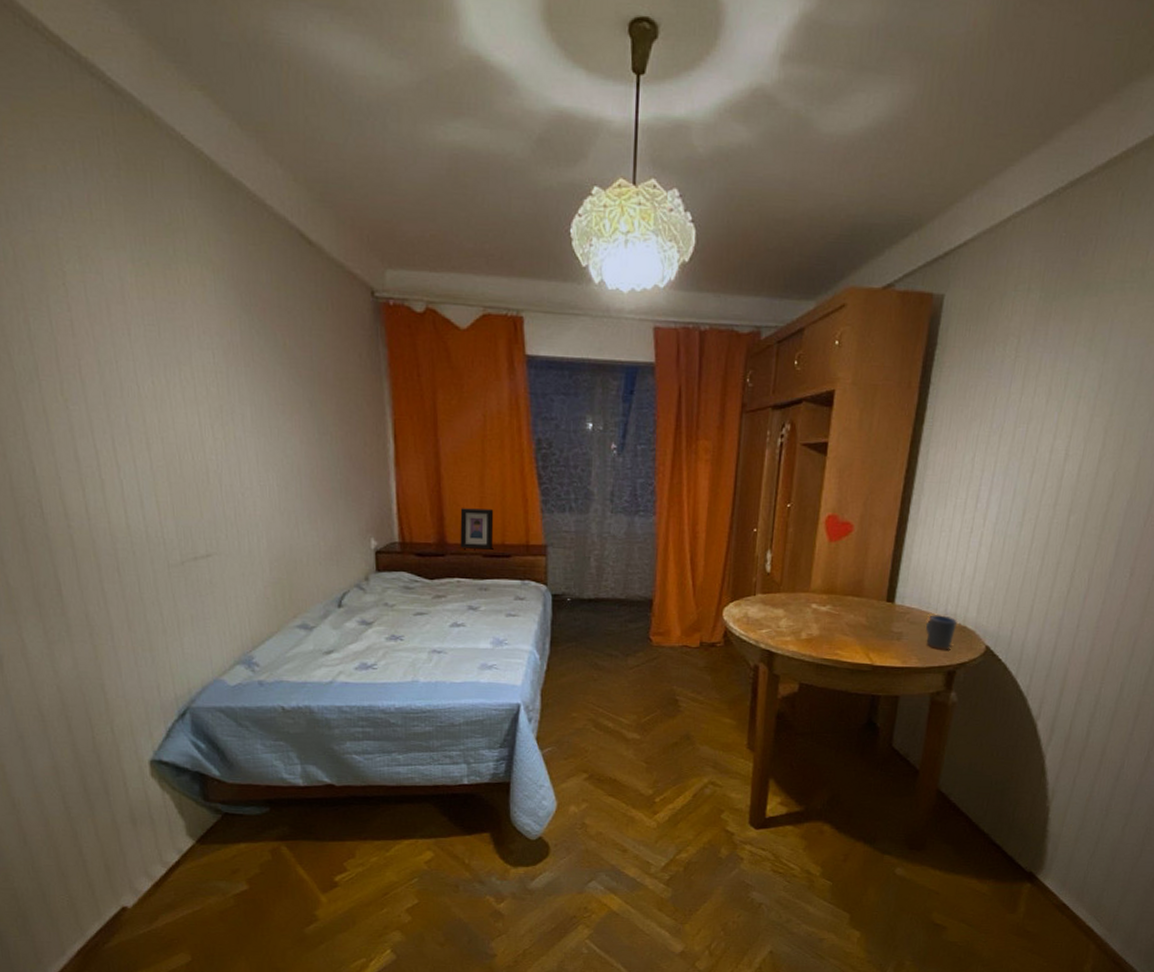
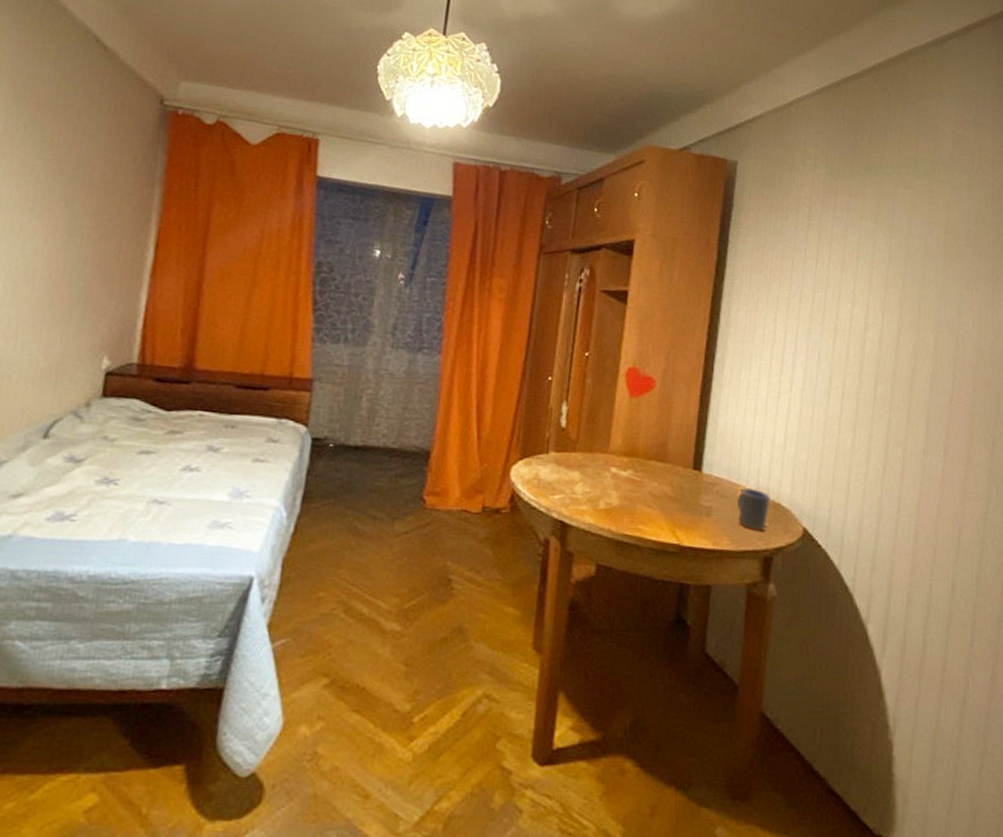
picture frame: present [460,508,494,550] -> none [210,329,257,380]

